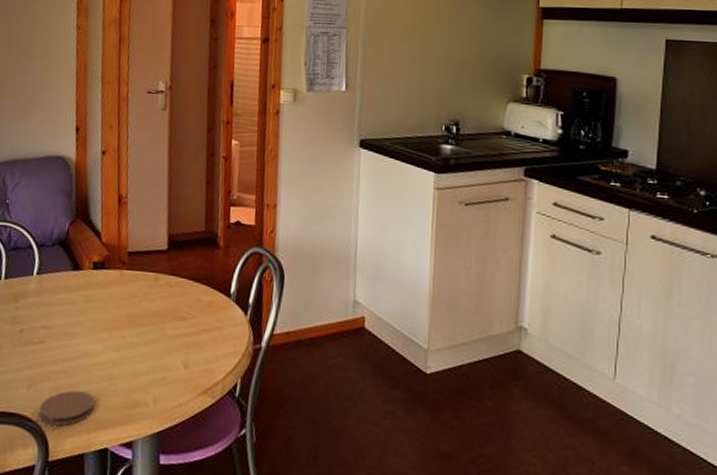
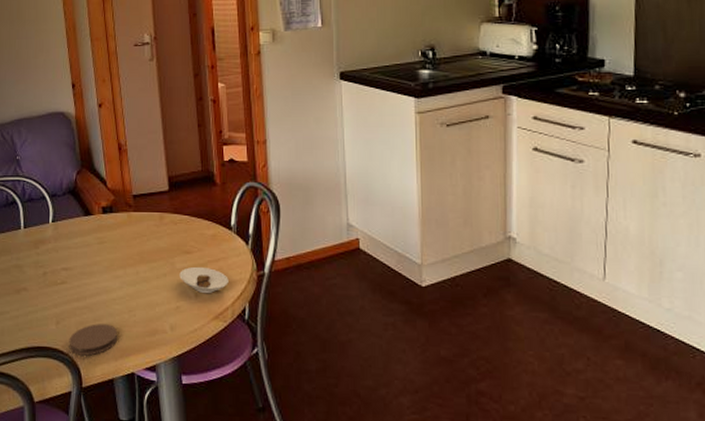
saucer: none [169,334,222,366] -> present [179,266,229,294]

